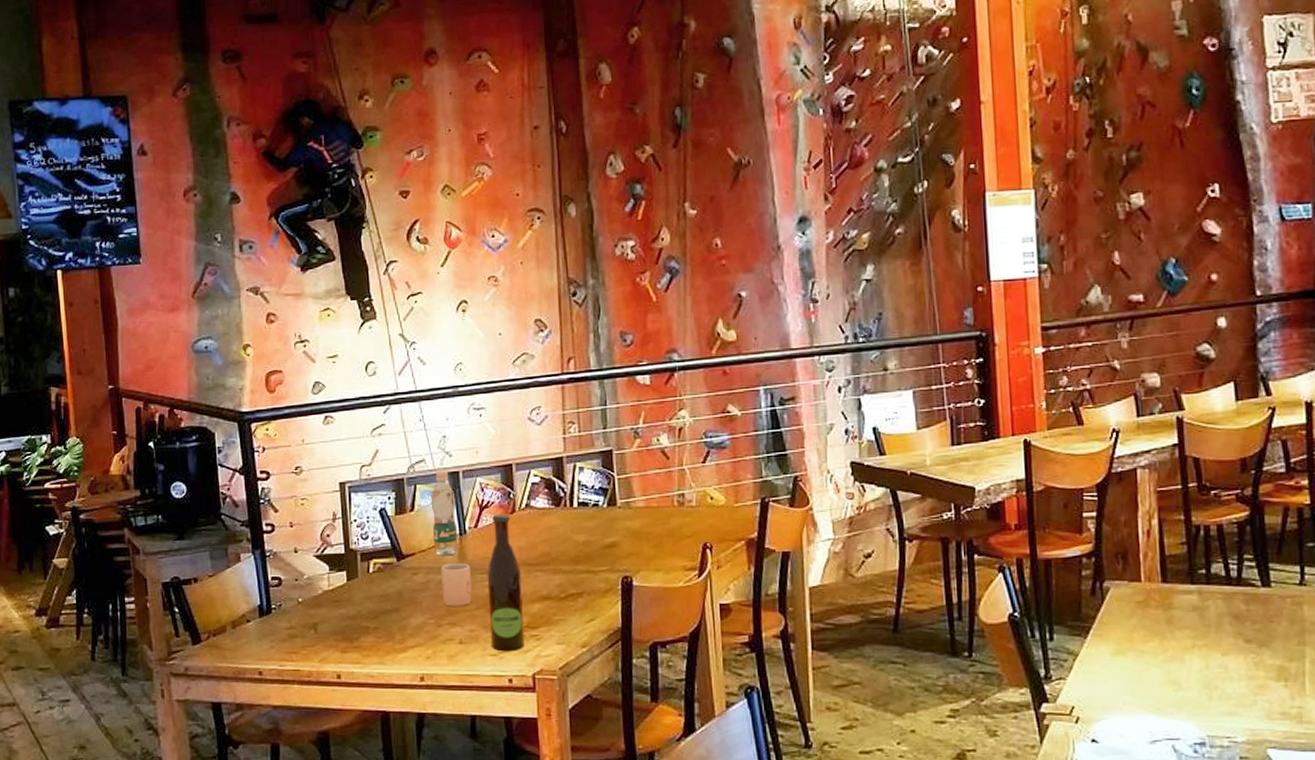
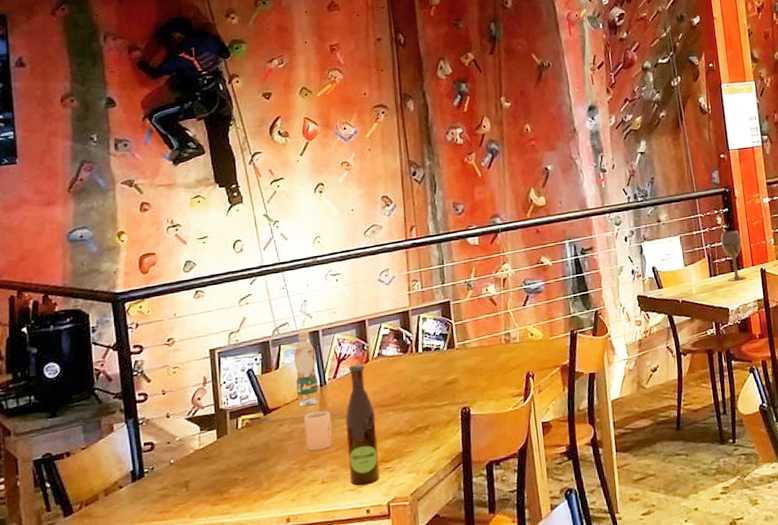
wine glass: none [970,386,1004,454] -> present [720,230,747,282]

